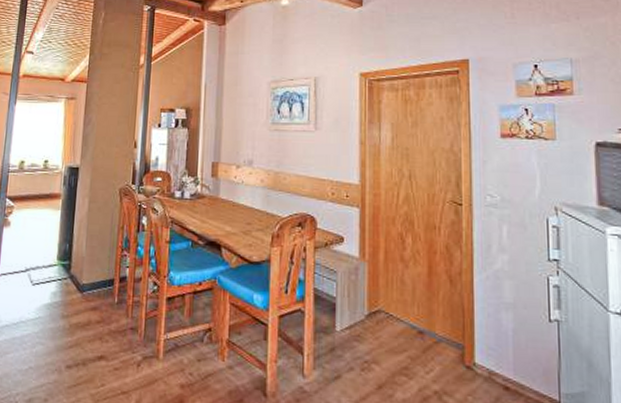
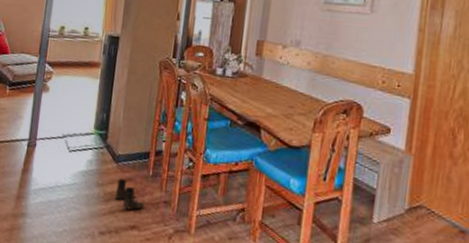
boots: none [80,308,112,340] -> present [114,178,145,210]

